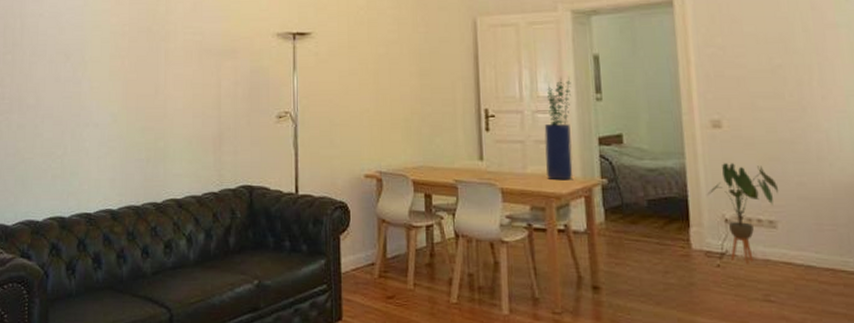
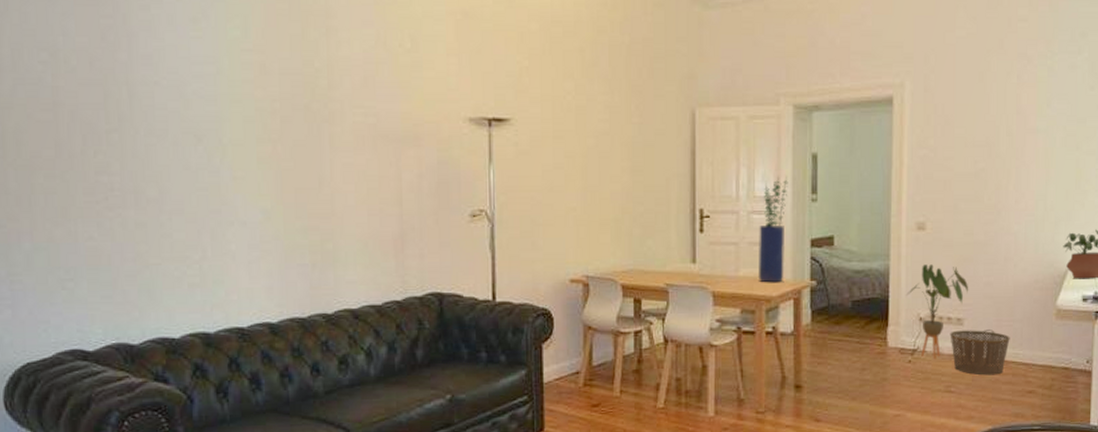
basket: none [762,234,836,285] -> present [950,329,1010,376]

